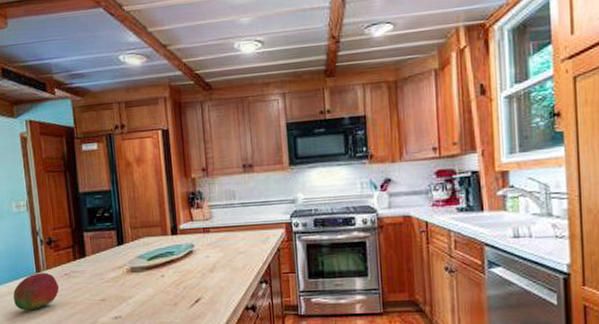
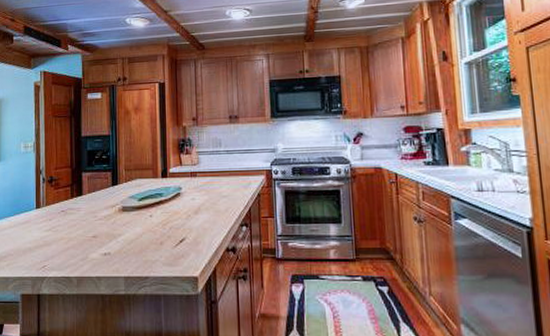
fruit: present [13,272,60,311] -> none [12,208,56,244]

